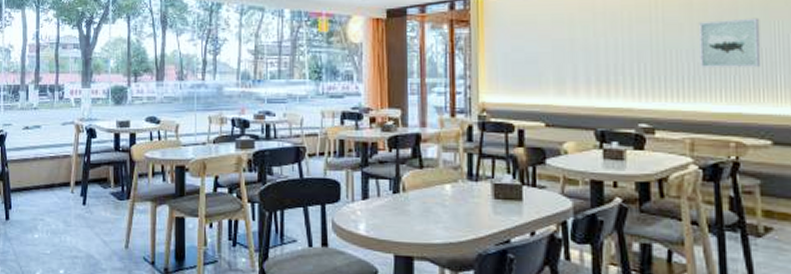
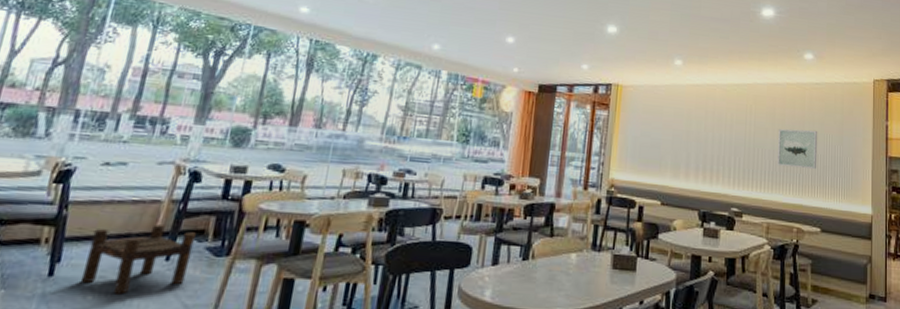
stool: none [27,175,101,233] -> present [80,224,196,295]

